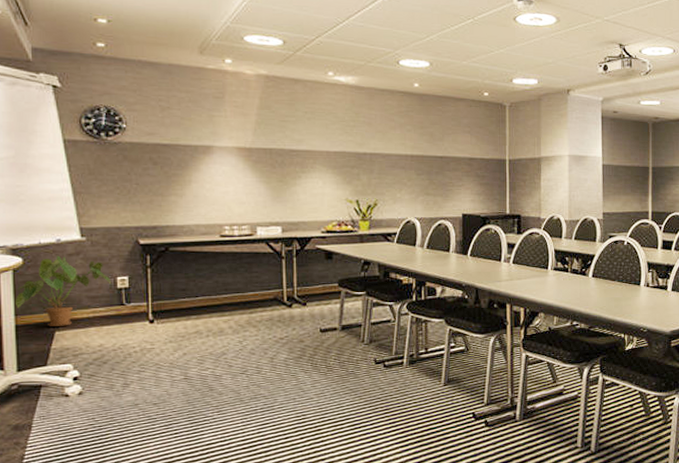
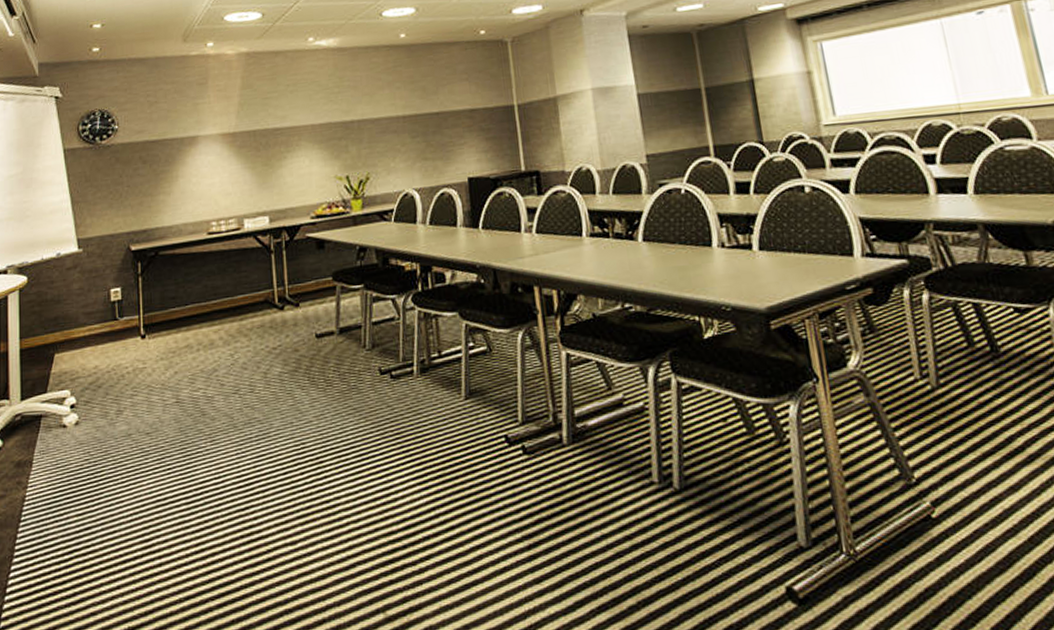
house plant: present [15,255,111,326] -> none [21,270,105,349]

